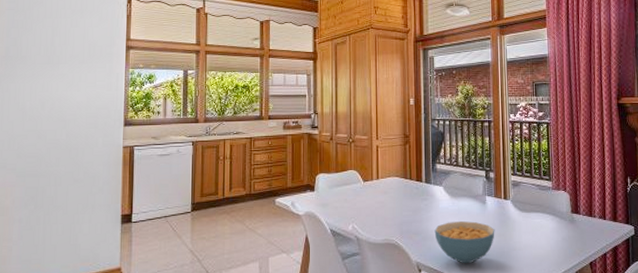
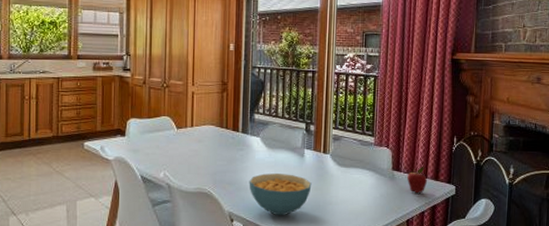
fruit: none [586,207,606,236] -> present [407,166,427,194]

